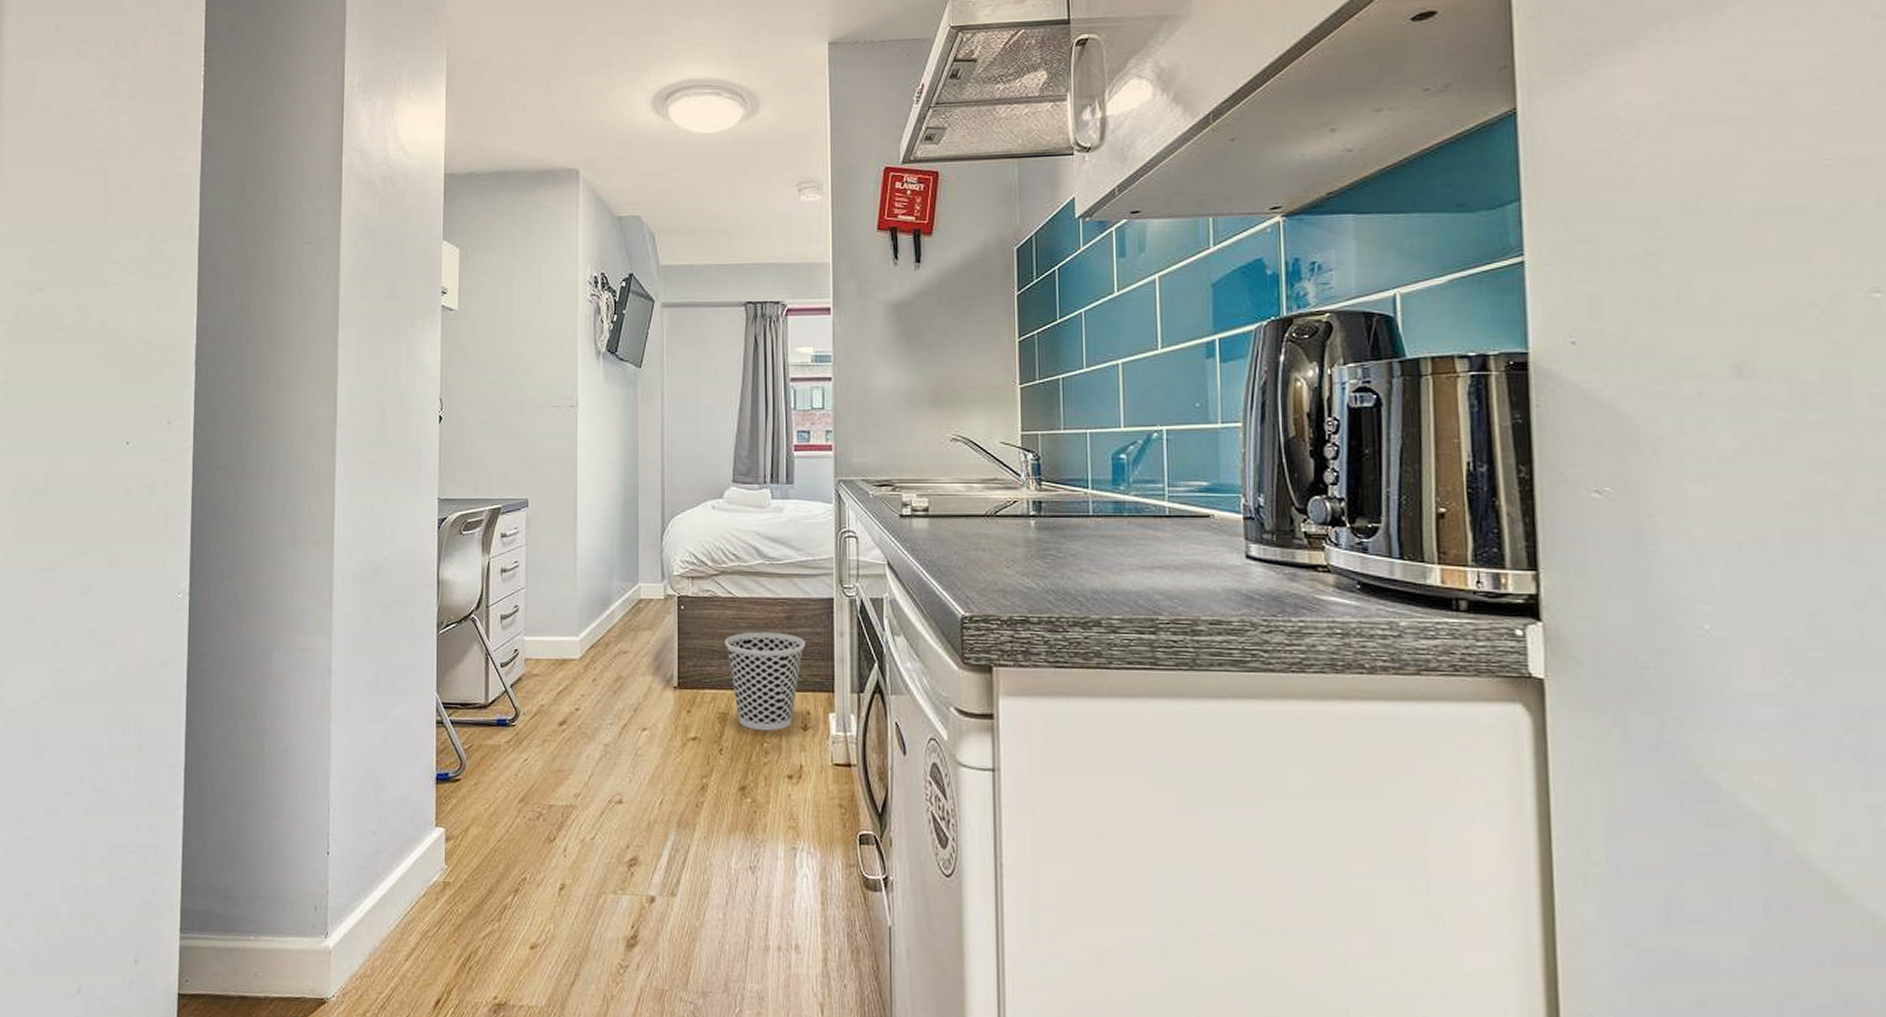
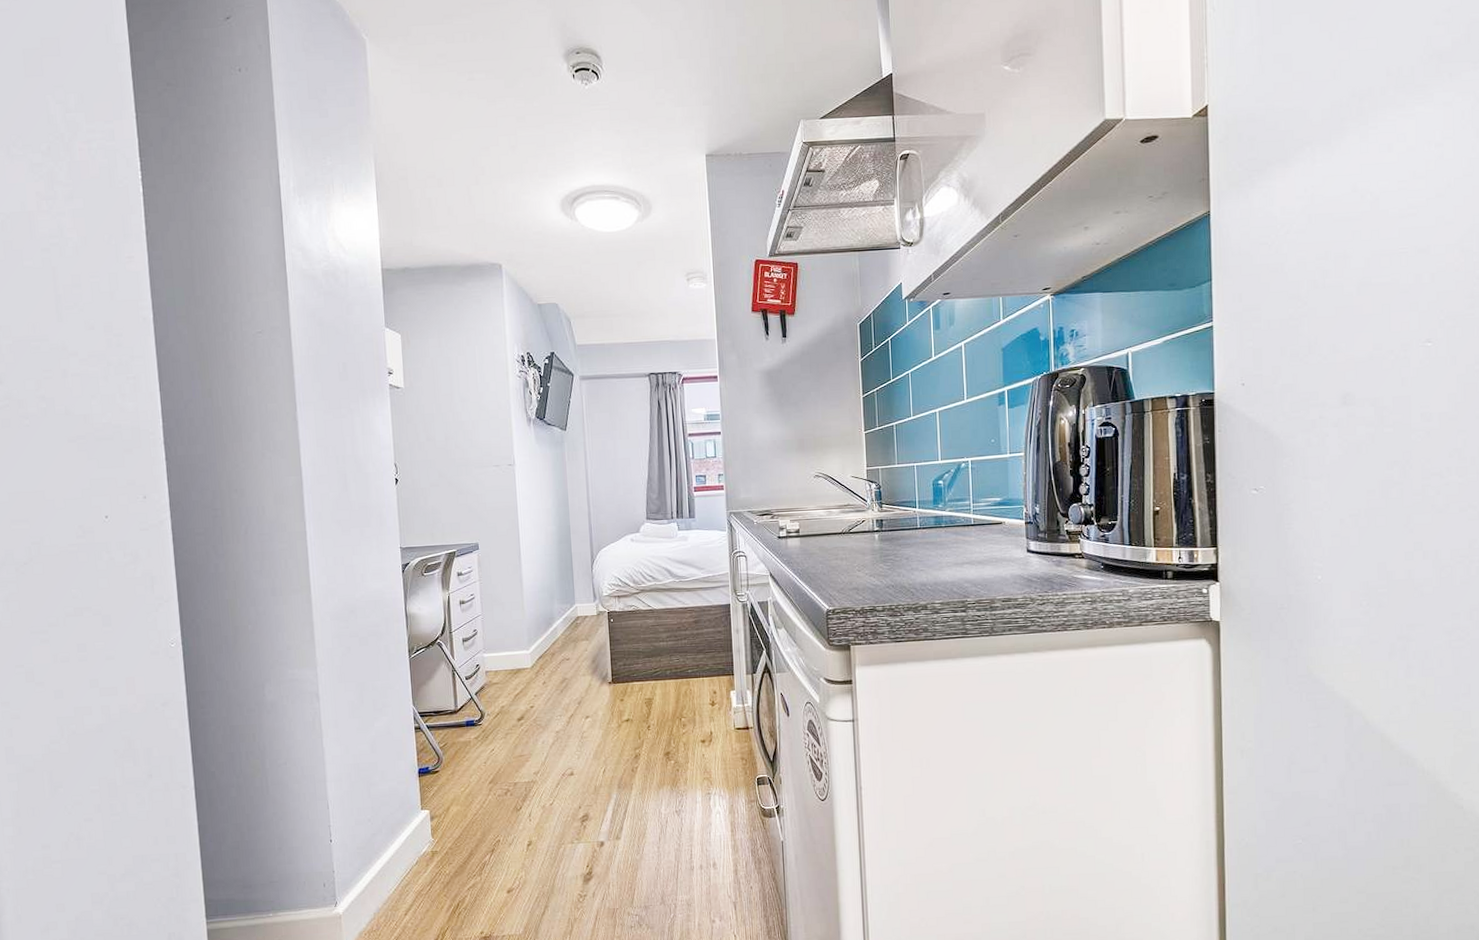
wastebasket: present [725,632,805,731] -> none [647,633,710,710]

